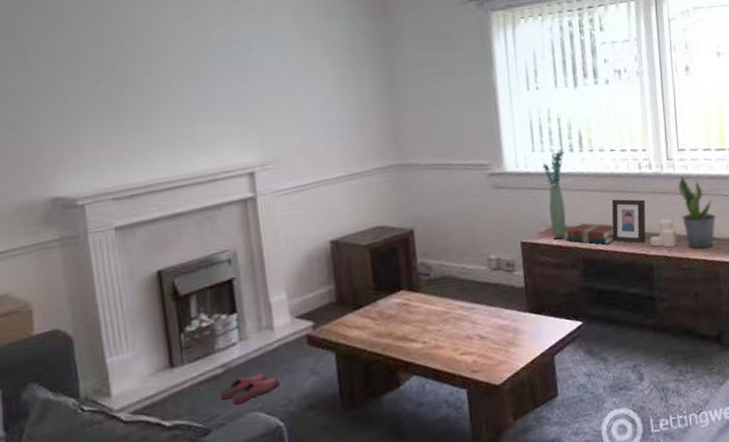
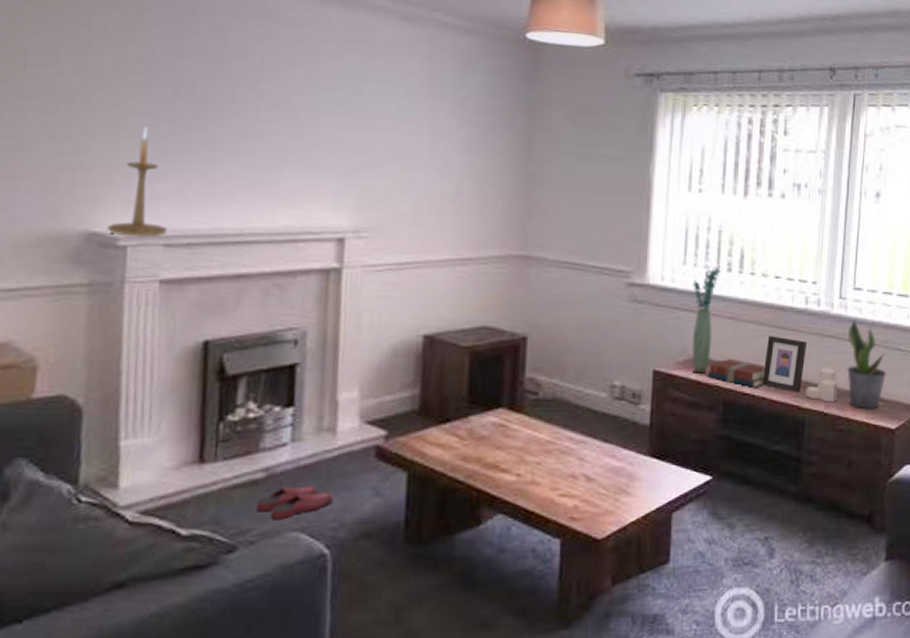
candlestick: none [66,106,114,198] -> present [107,126,168,238]

